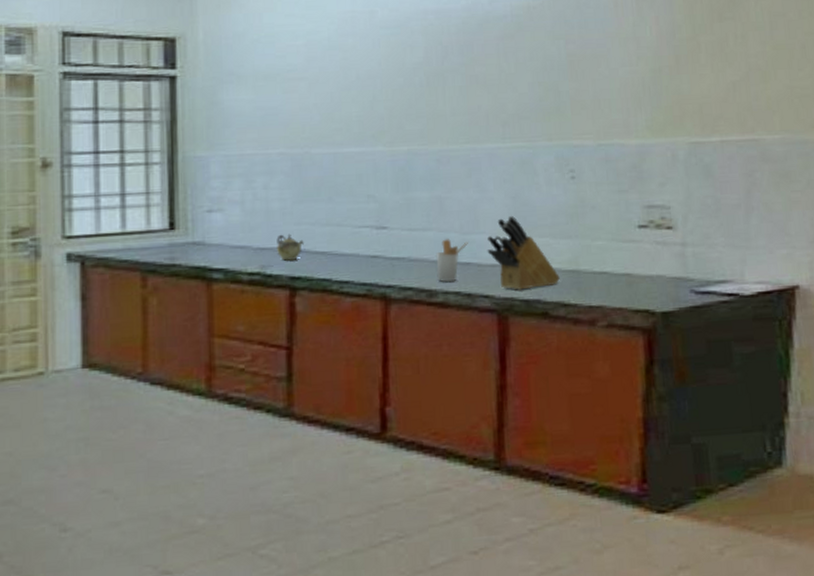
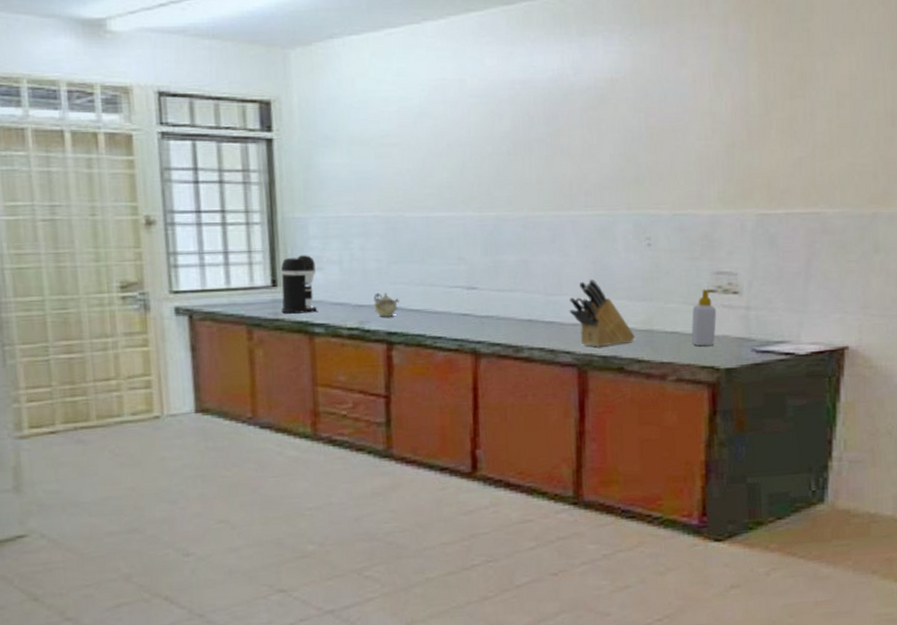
coffee maker: none [177,195,216,259] -> present [280,255,317,314]
utensil holder: present [436,239,468,283] -> none [522,299,552,340]
soap bottle: none [622,224,650,288] -> present [691,289,717,347]

